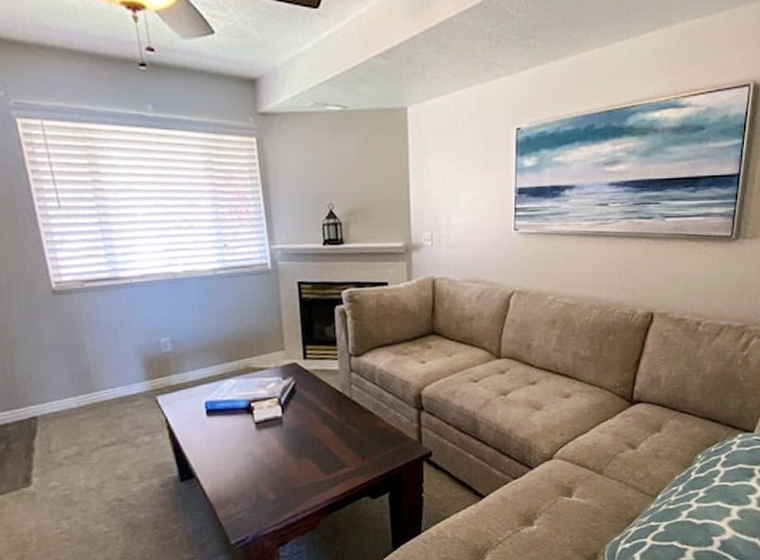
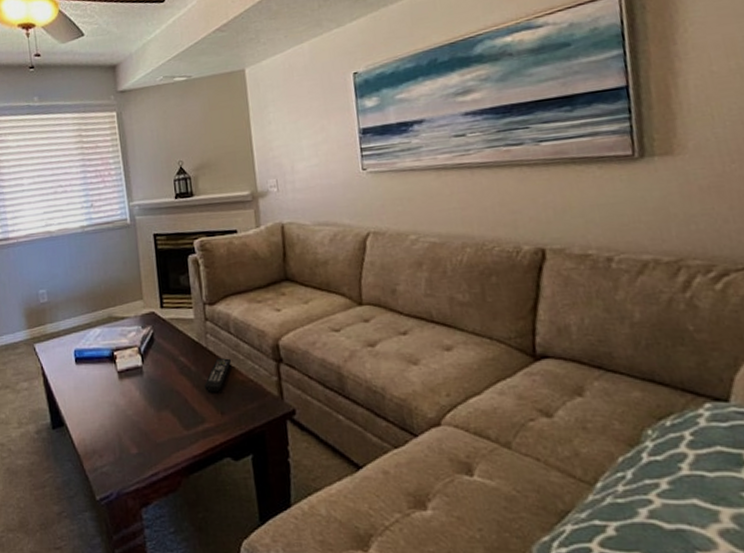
remote control: none [346,407,375,440] -> present [204,358,232,393]

